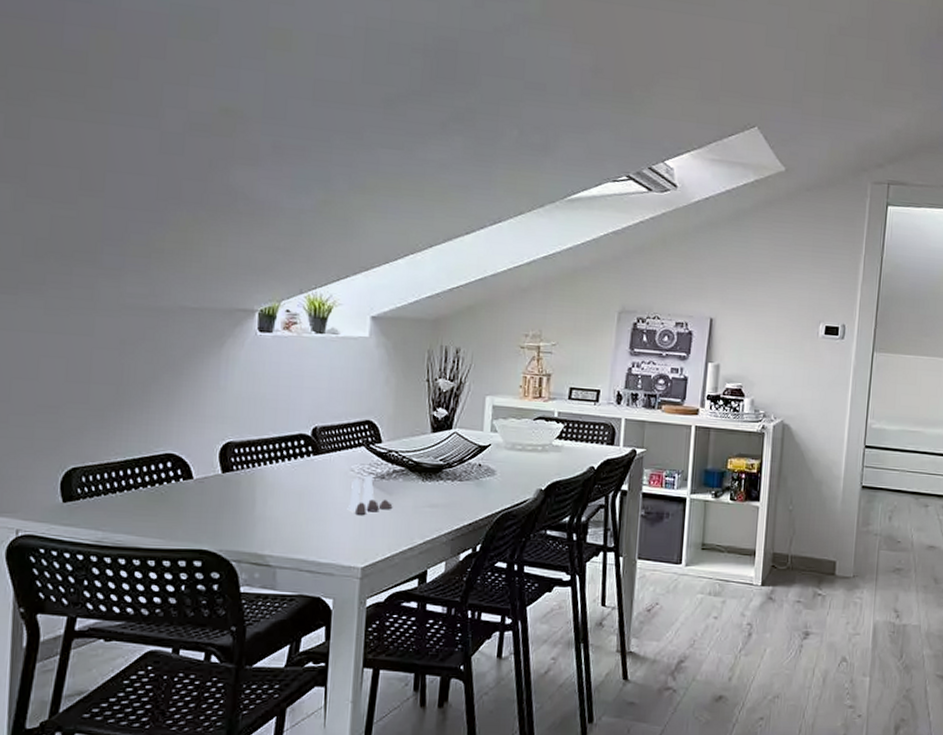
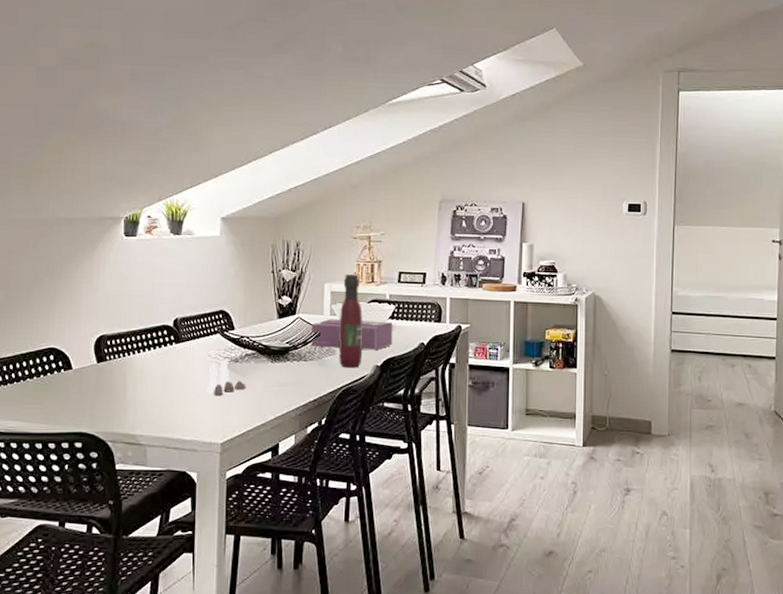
tissue box: none [468,435,561,473] -> present [311,318,393,351]
wine bottle: none [498,386,527,491] -> present [339,273,363,368]

